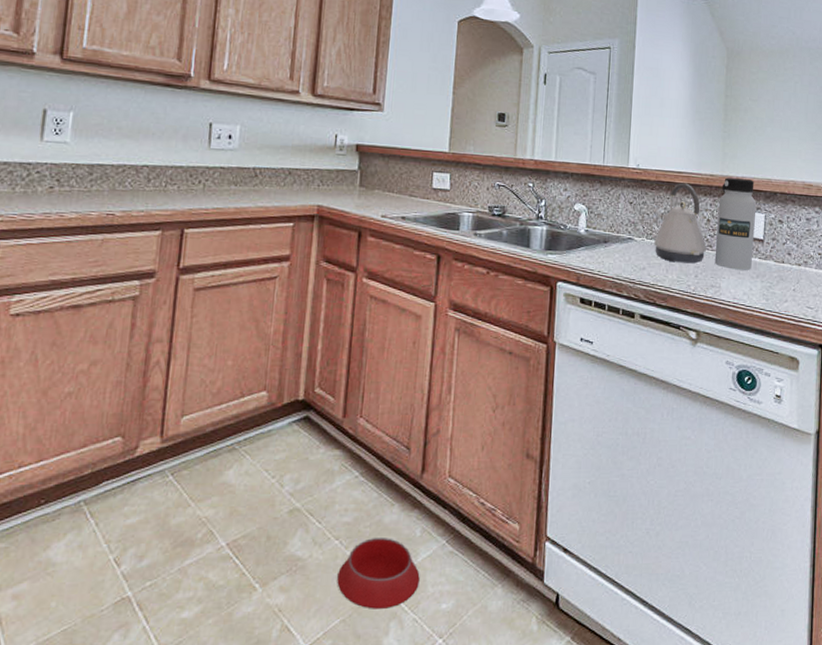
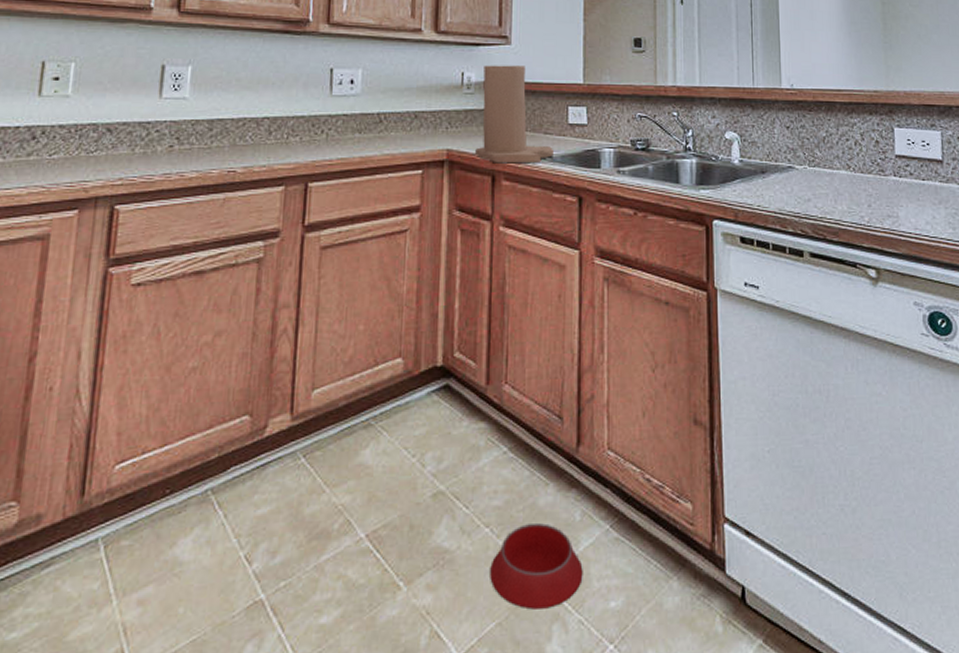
paper towel: none [344,129,417,222] -> present [475,65,553,164]
kettle: present [654,183,707,265] -> none [818,102,879,193]
water bottle: present [714,178,757,270] -> none [886,93,932,196]

